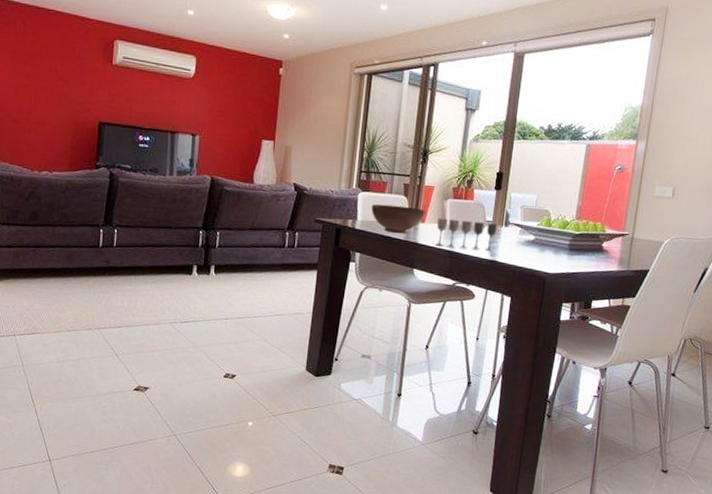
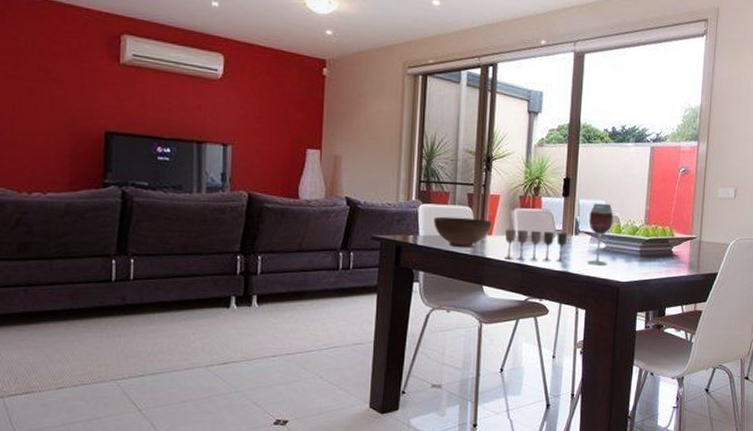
wineglass: none [516,197,545,257] -> present [588,203,614,266]

